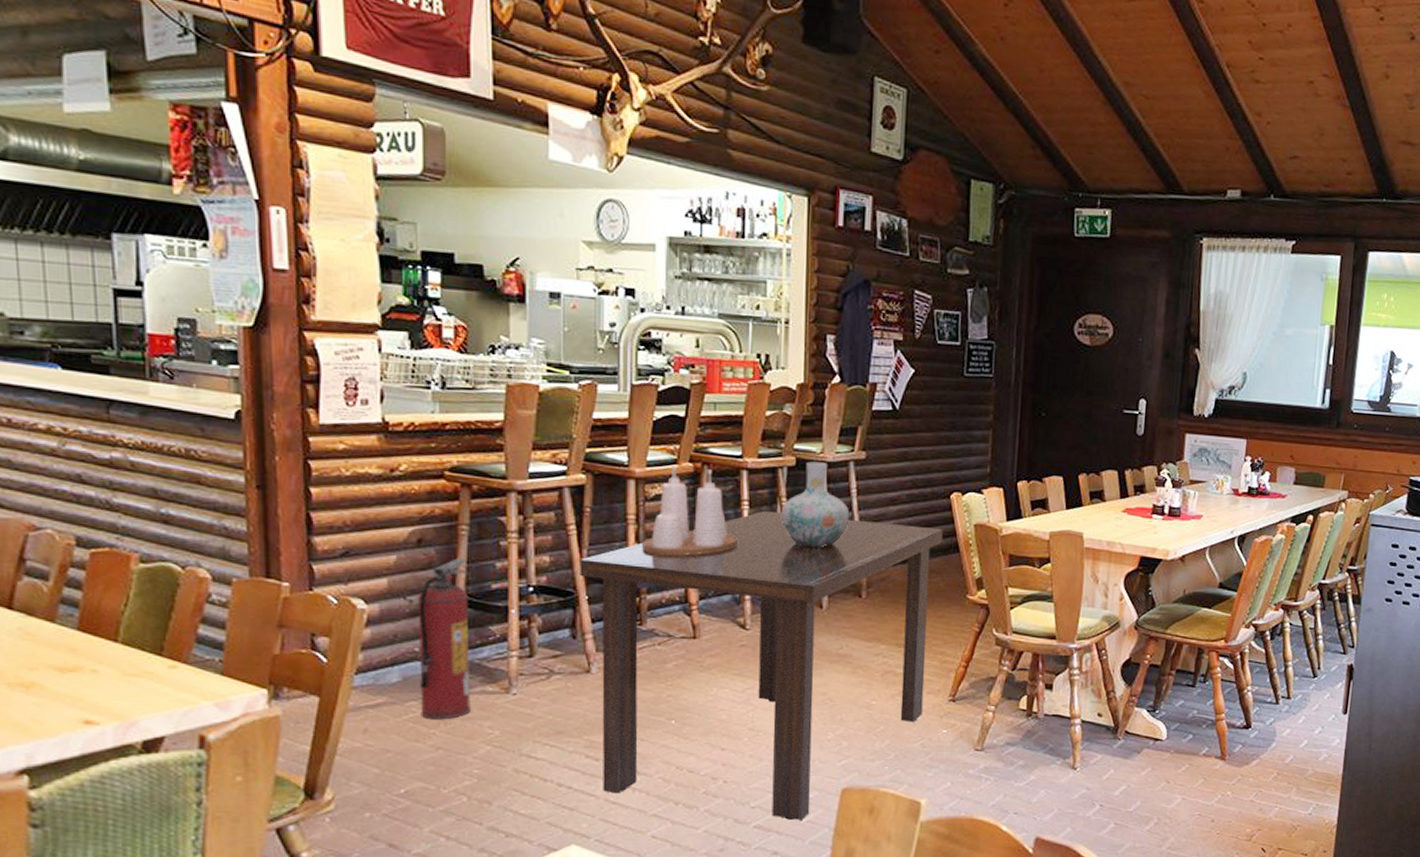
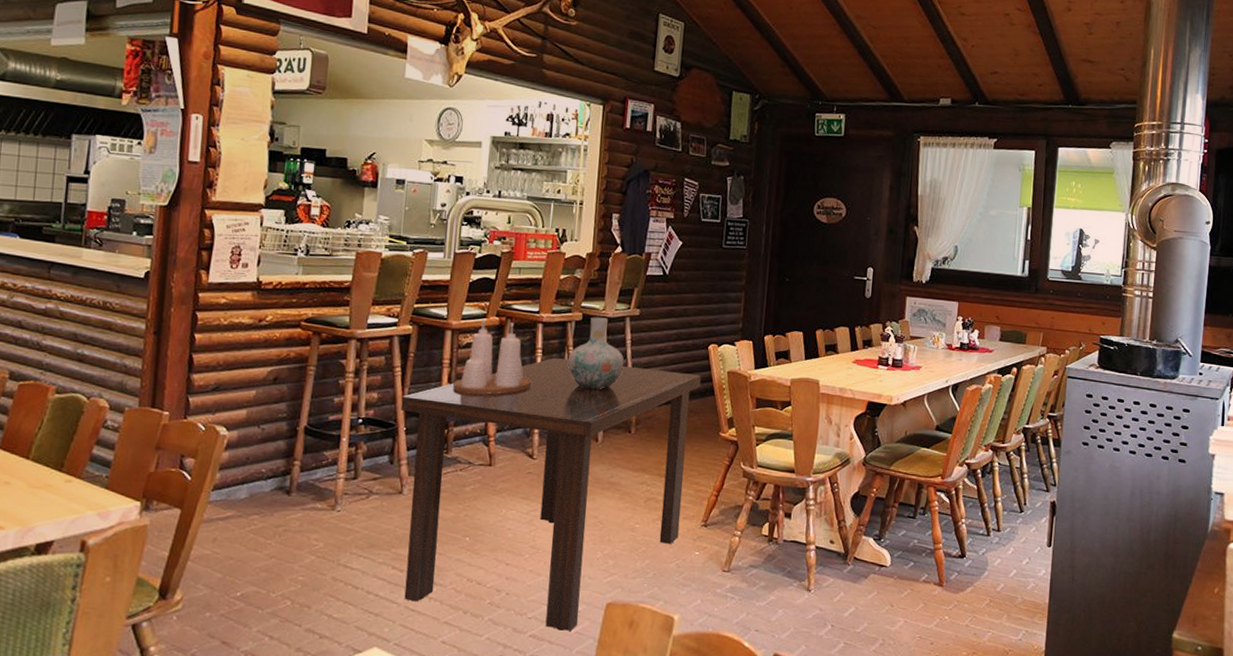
fire extinguisher: present [418,557,470,720] -> none [261,393,312,532]

